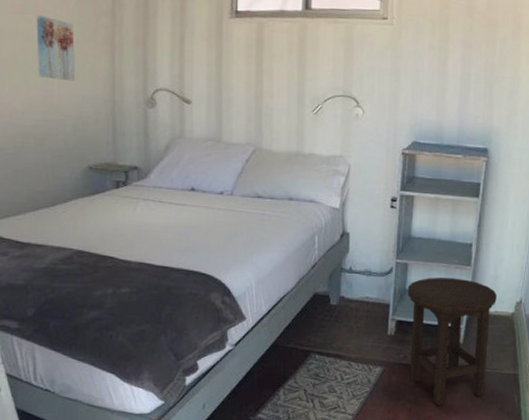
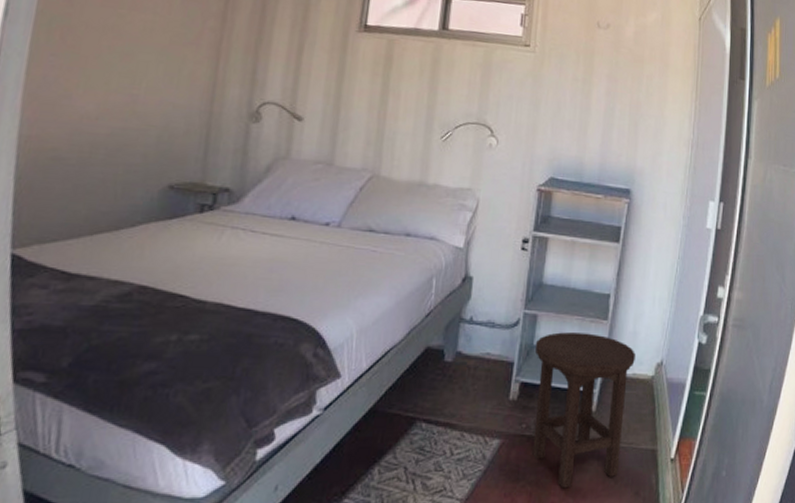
wall art: present [36,15,75,82] -> none [123,11,175,87]

